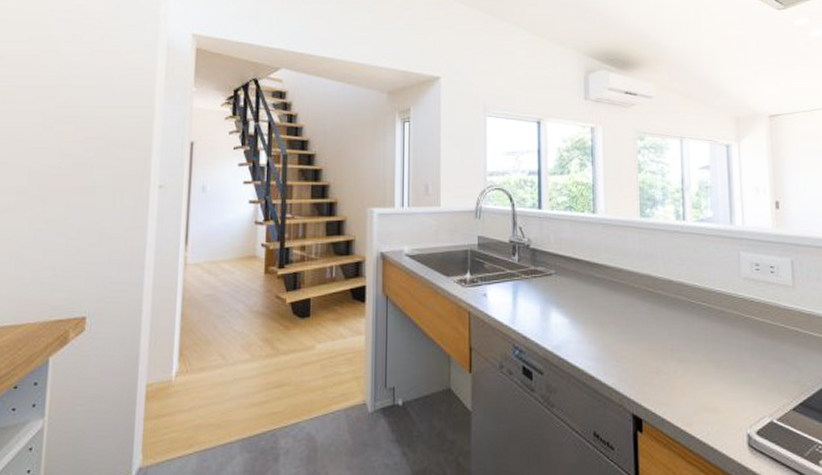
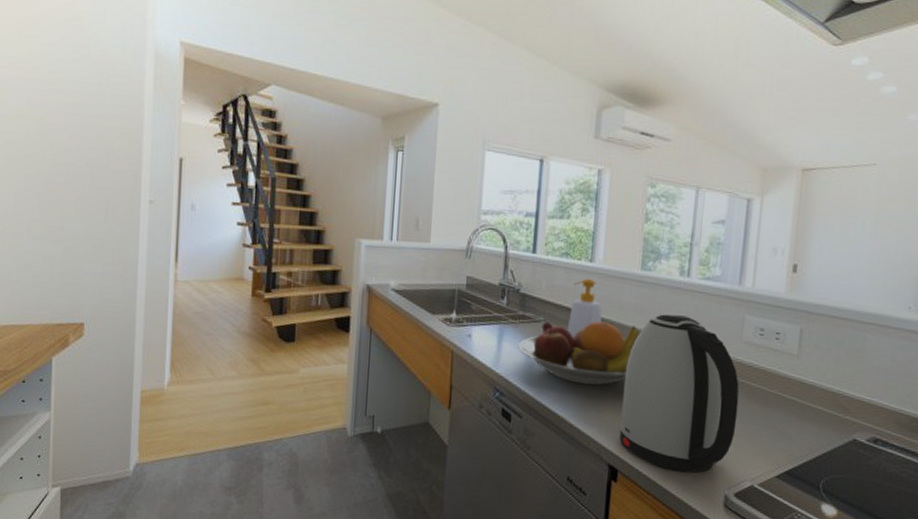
fruit bowl: none [533,270,648,334] -> present [518,321,641,386]
soap bottle: none [578,229,610,288] -> present [567,278,602,338]
kettle: none [637,257,748,414] -> present [619,314,739,472]

